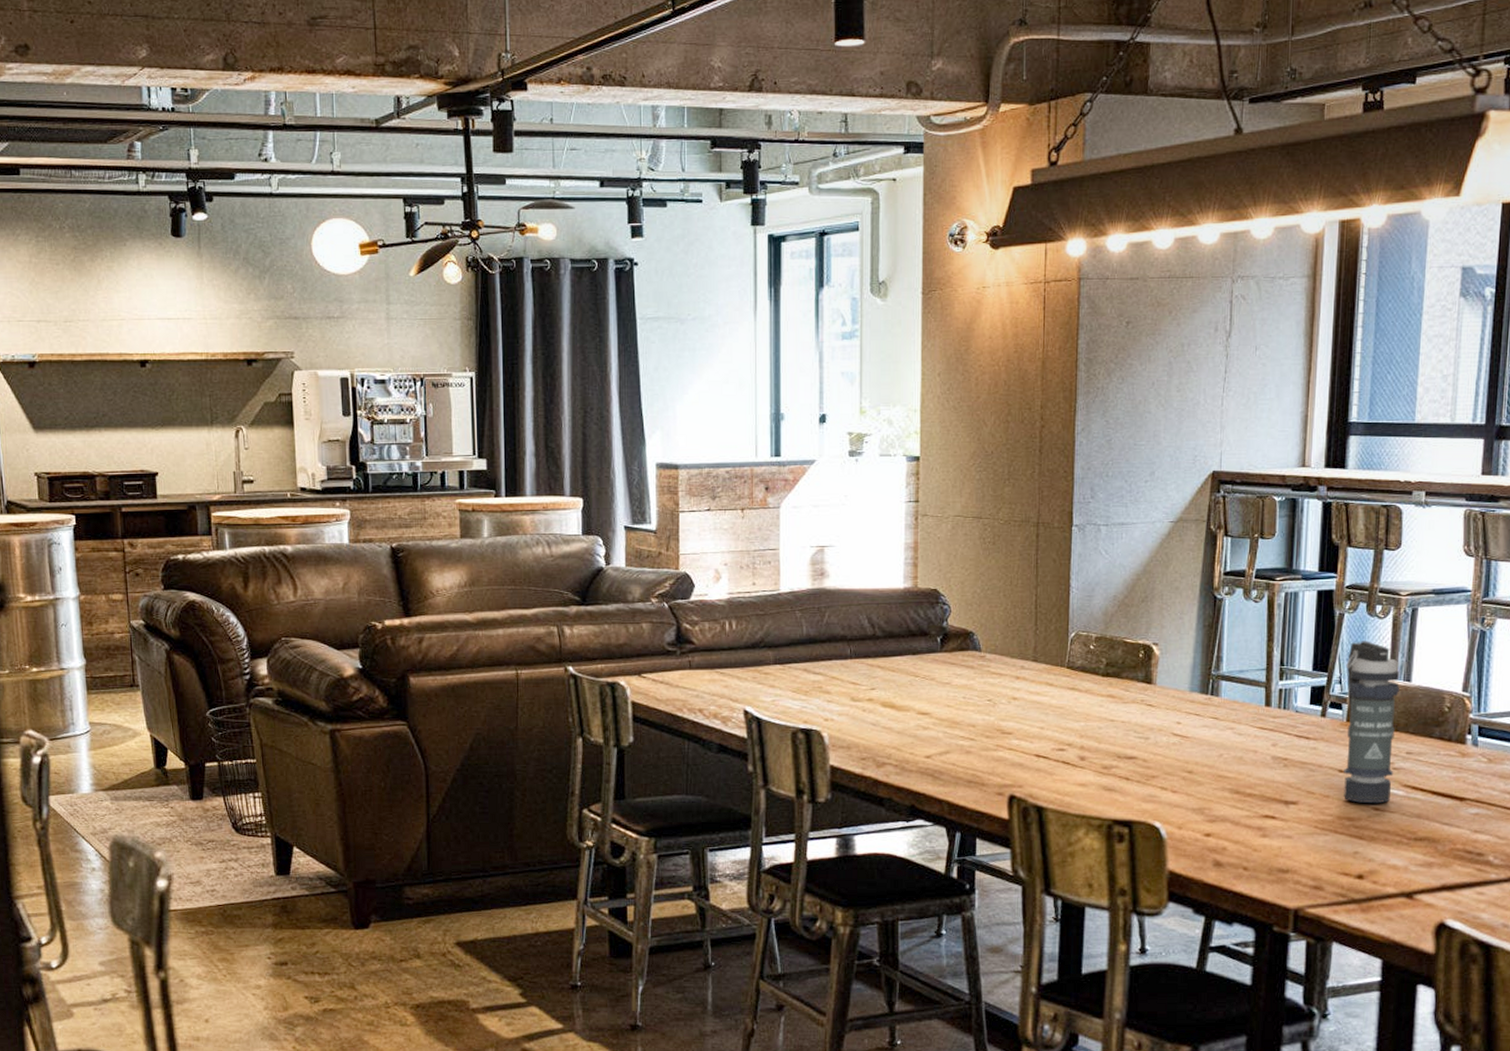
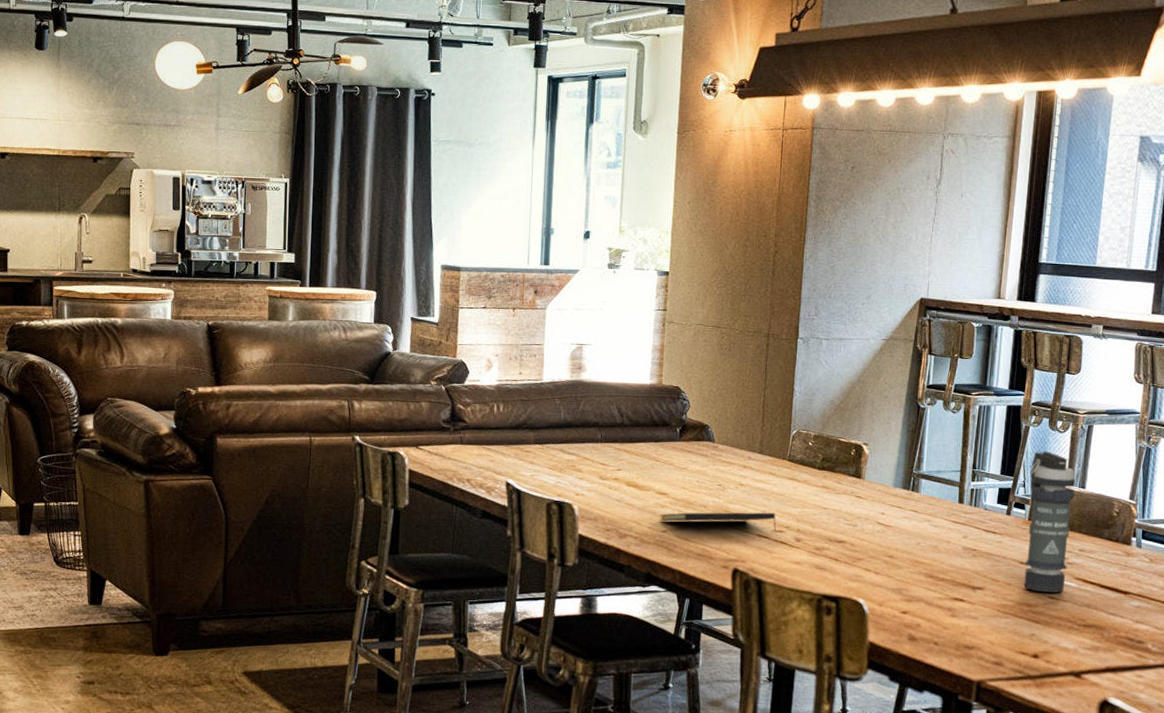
notepad: none [922,728,1057,750] -> present [660,512,777,532]

